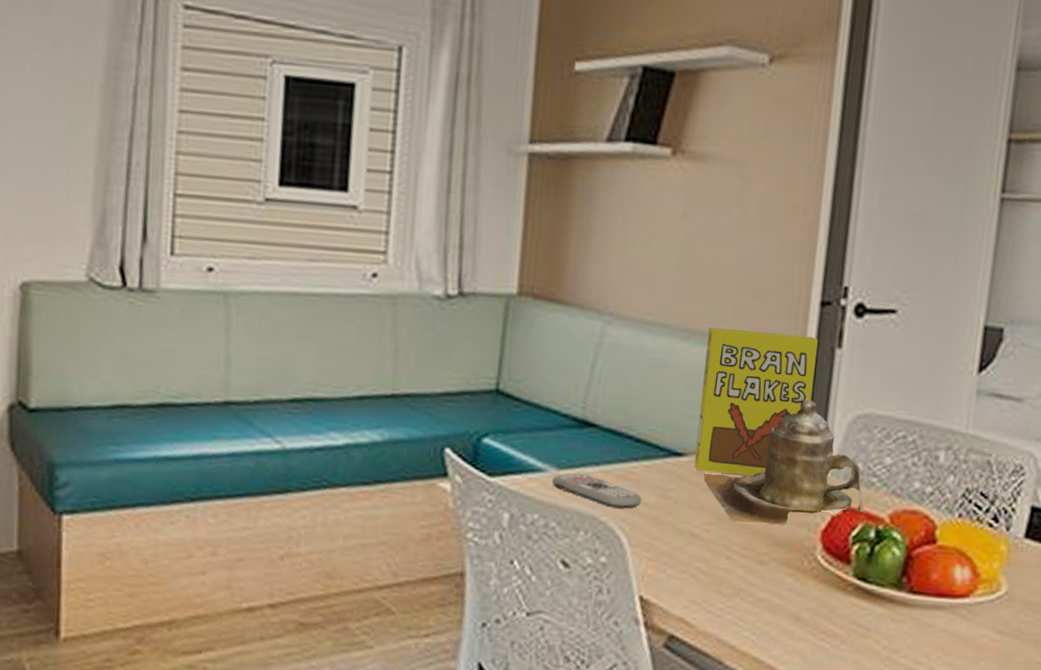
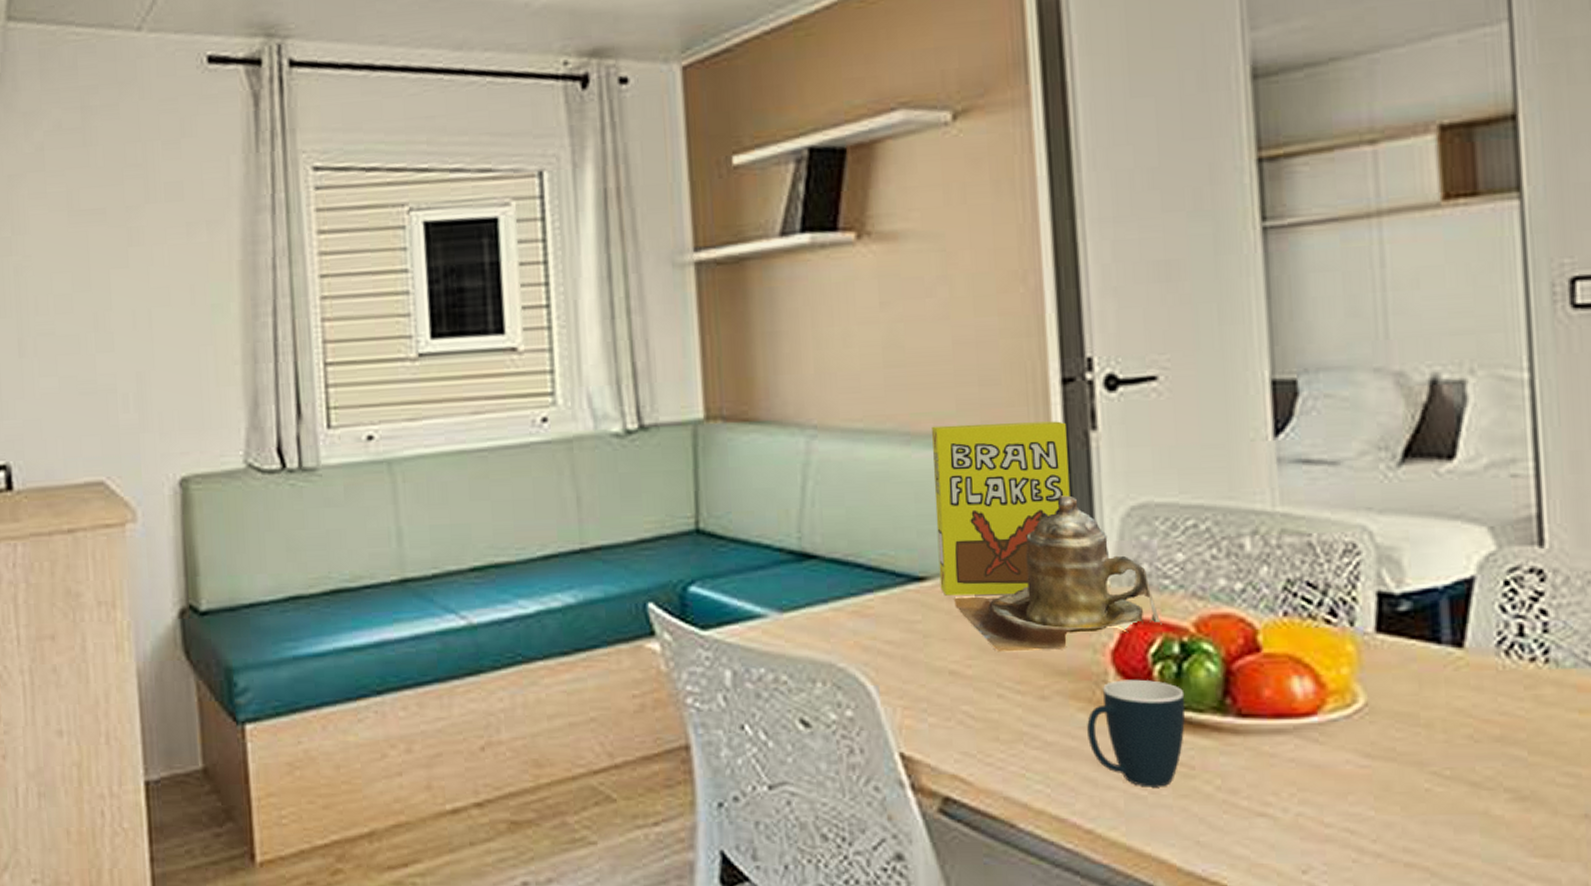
remote control: present [552,473,642,509] -> none [775,614,885,651]
mug: none [791,554,872,643] -> present [1087,679,1186,787]

